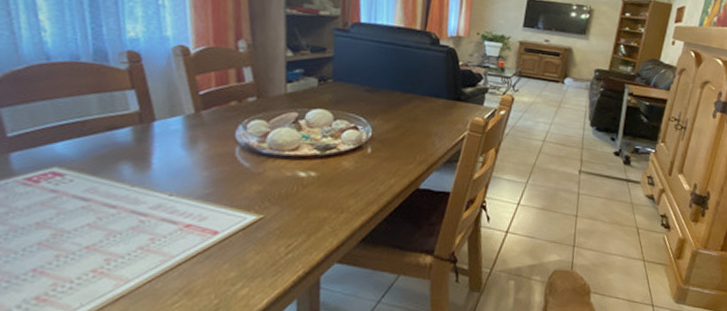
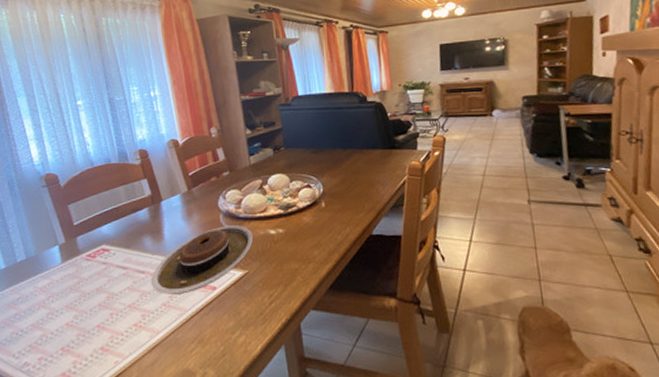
plate: none [124,161,276,237] -> present [150,225,253,294]

